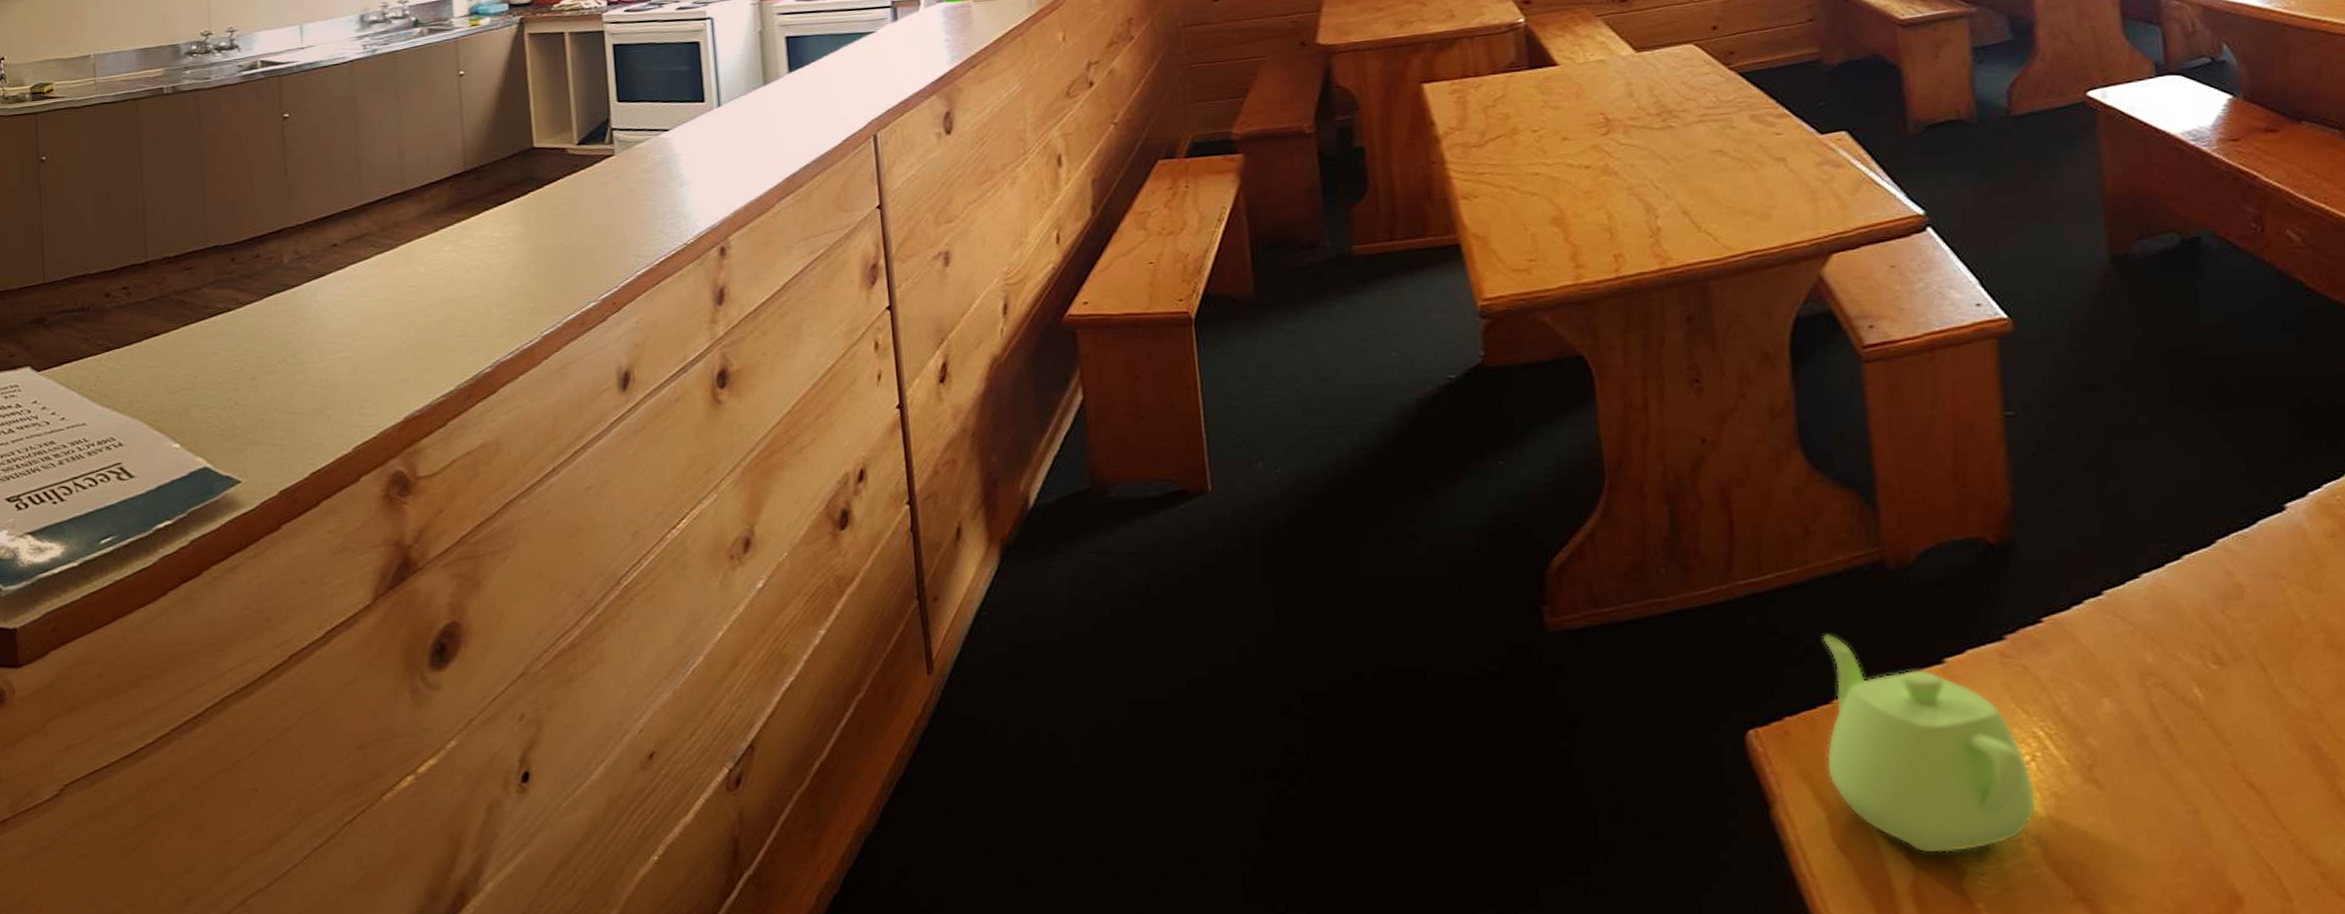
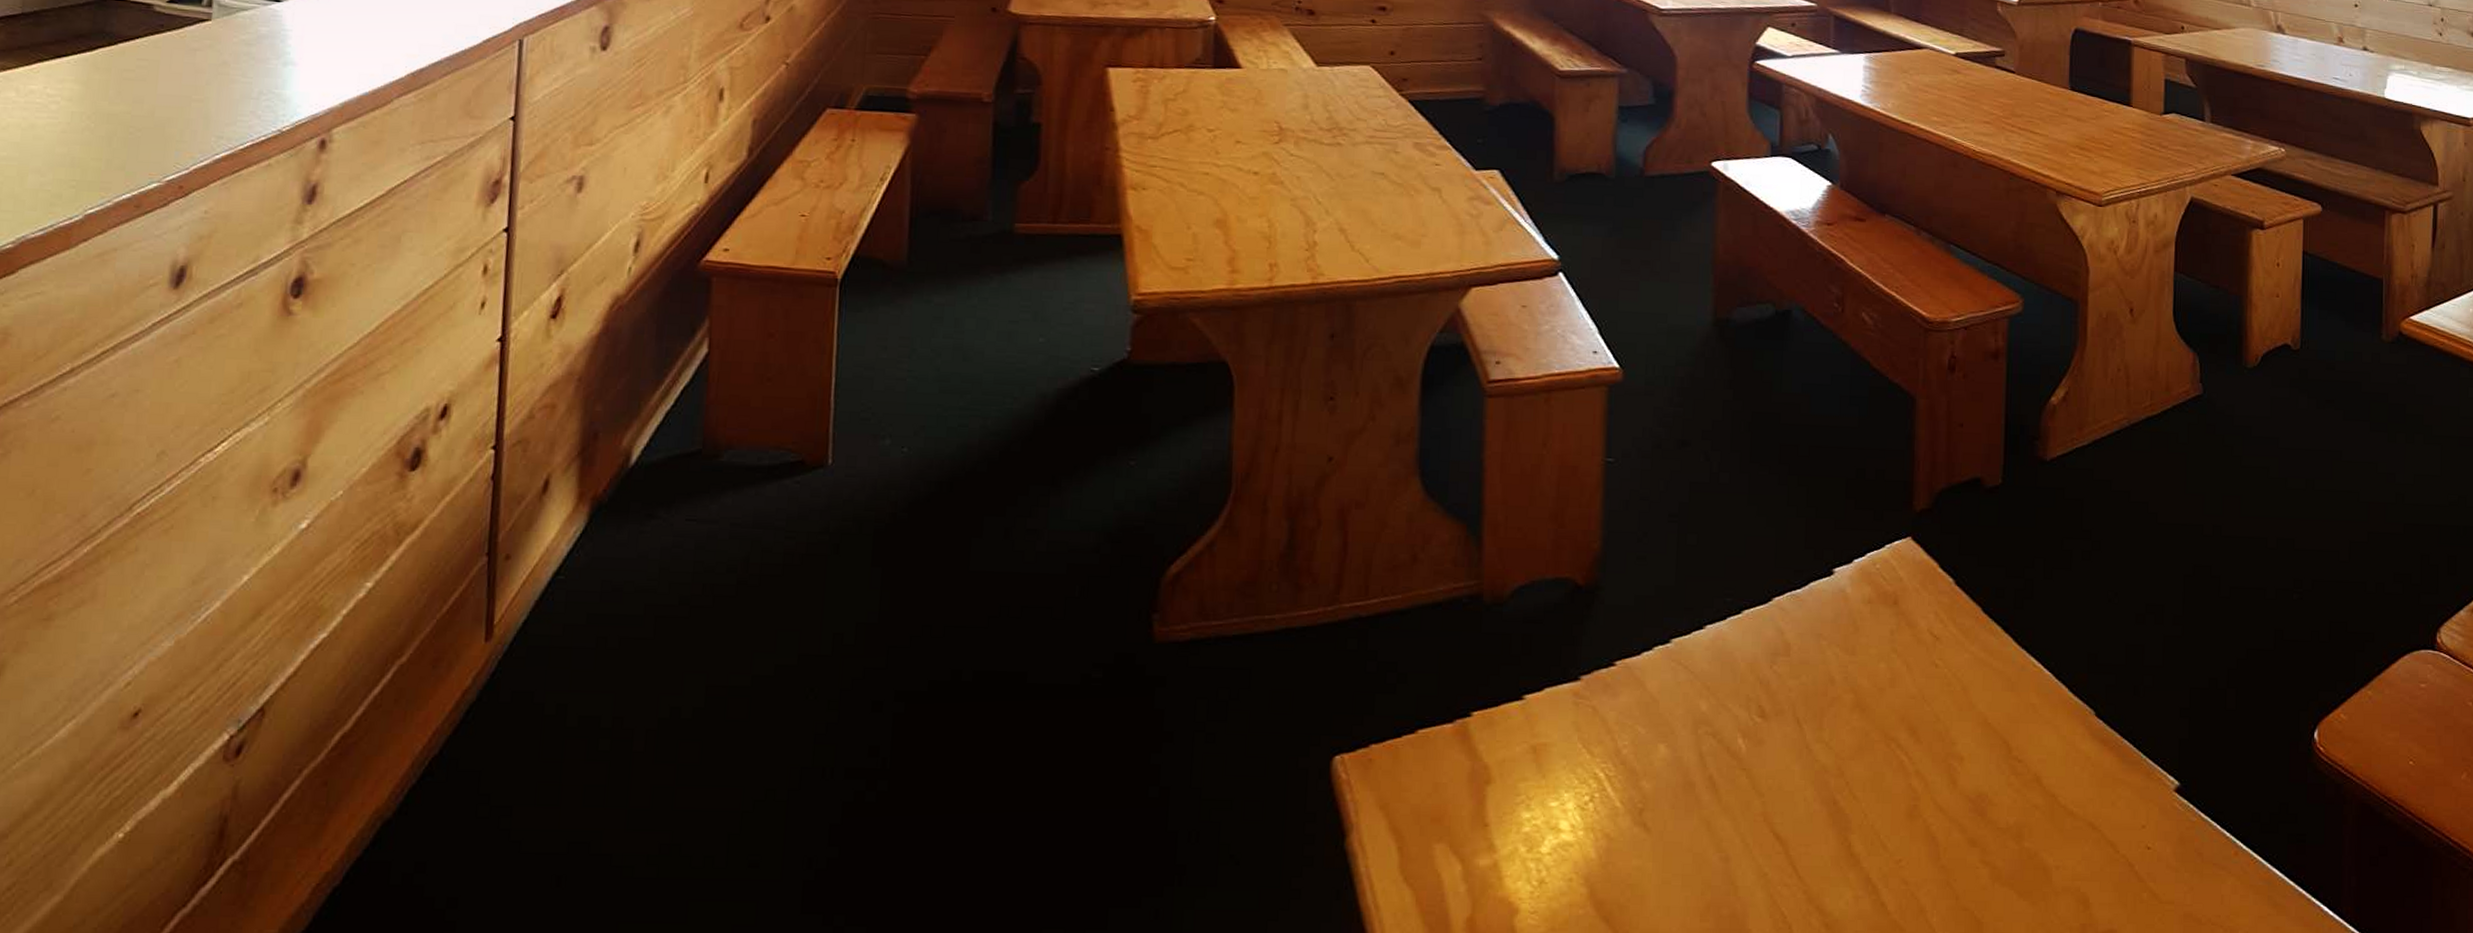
teapot: present [1822,633,2036,854] -> none [1403,663,1590,891]

